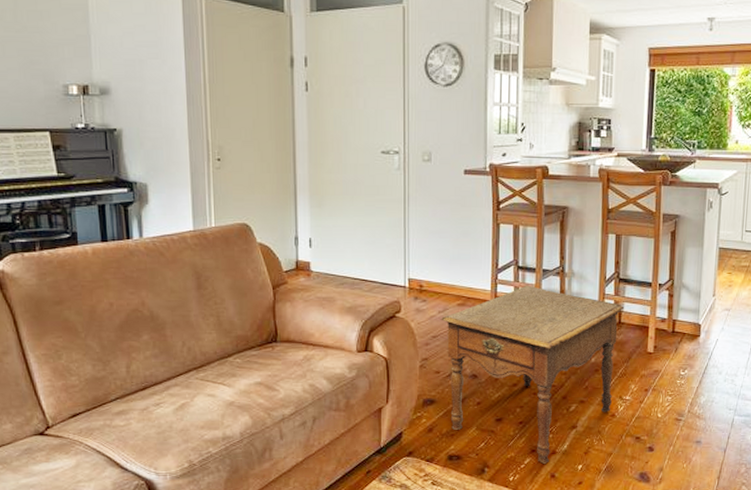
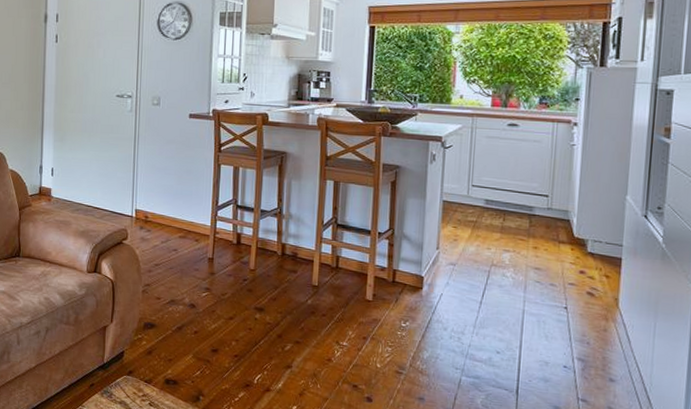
side table: present [441,285,624,464] -> none [163,223,342,400]

